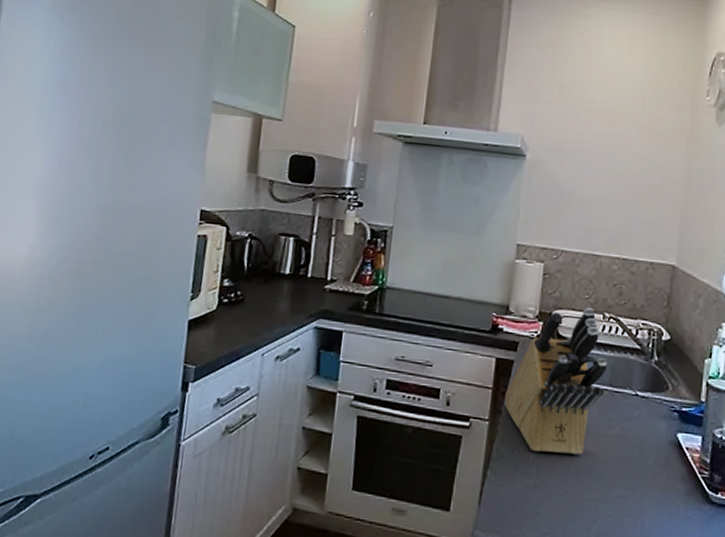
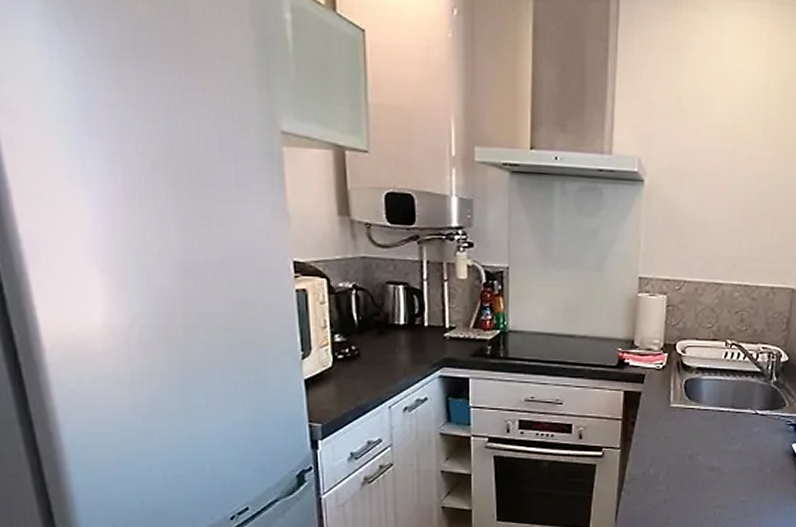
knife block: present [505,307,608,455] -> none [634,336,730,472]

